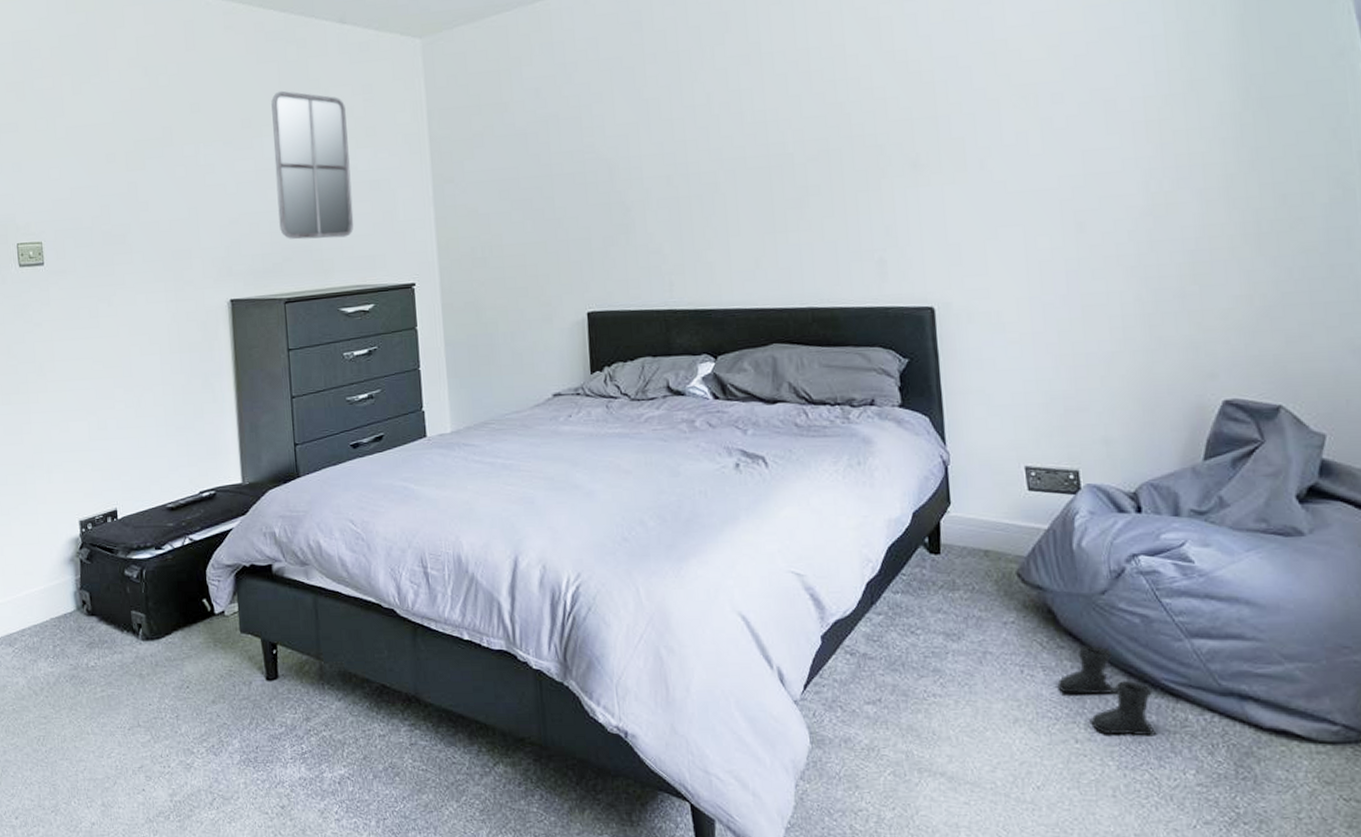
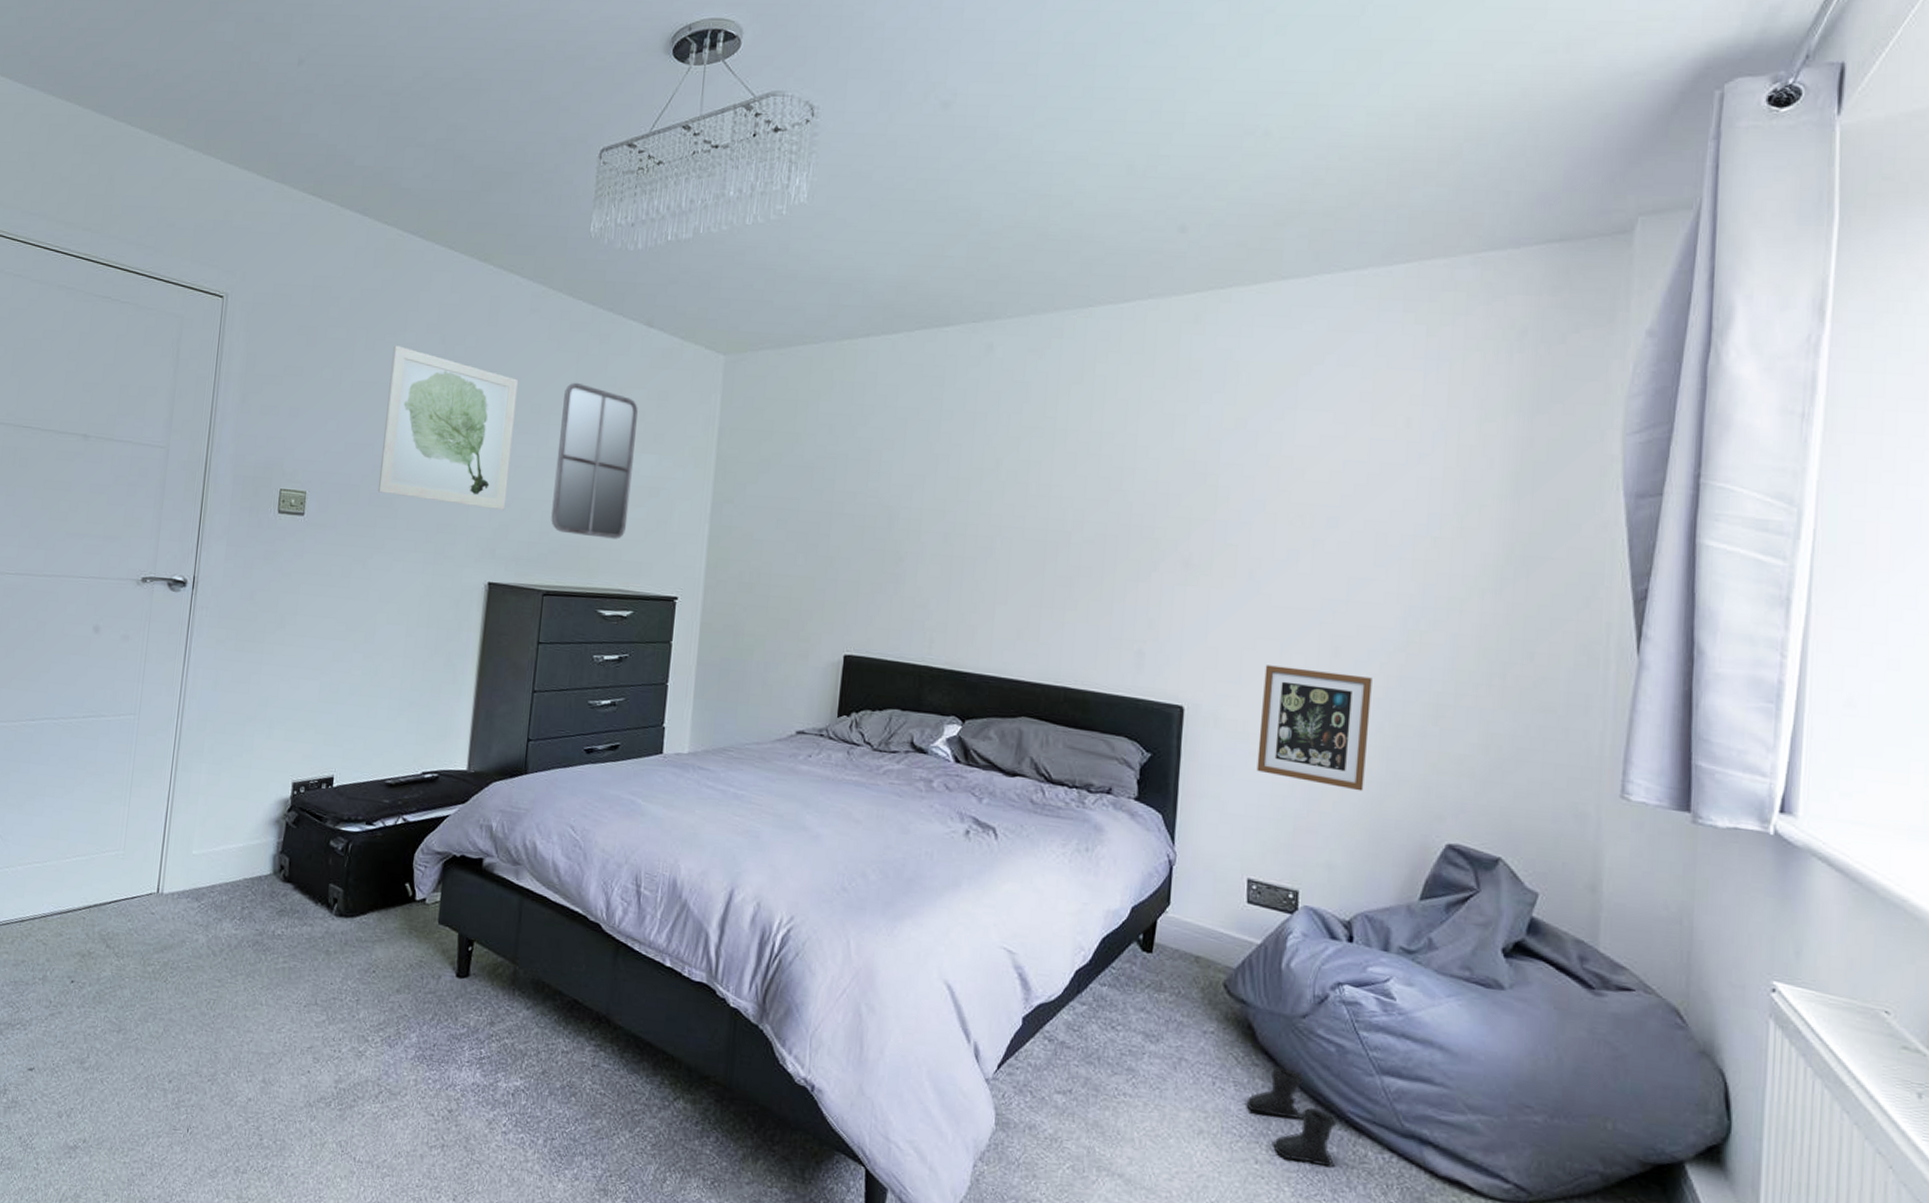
wall art: none [99,85,234,231] -> present [377,345,519,511]
picture frame: none [1010,247,1130,362] -> present [1256,665,1372,791]

